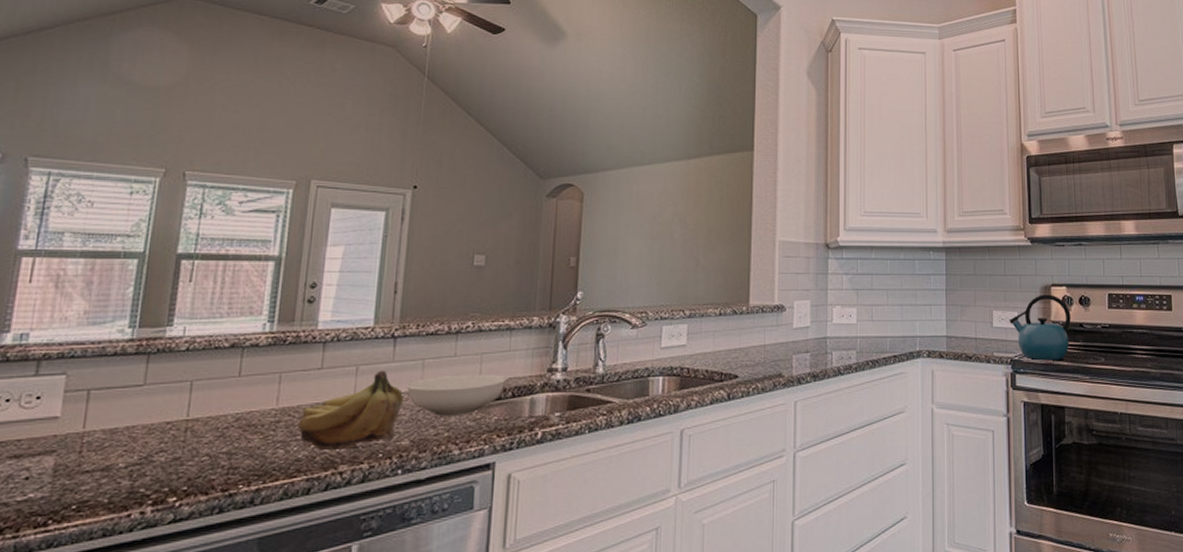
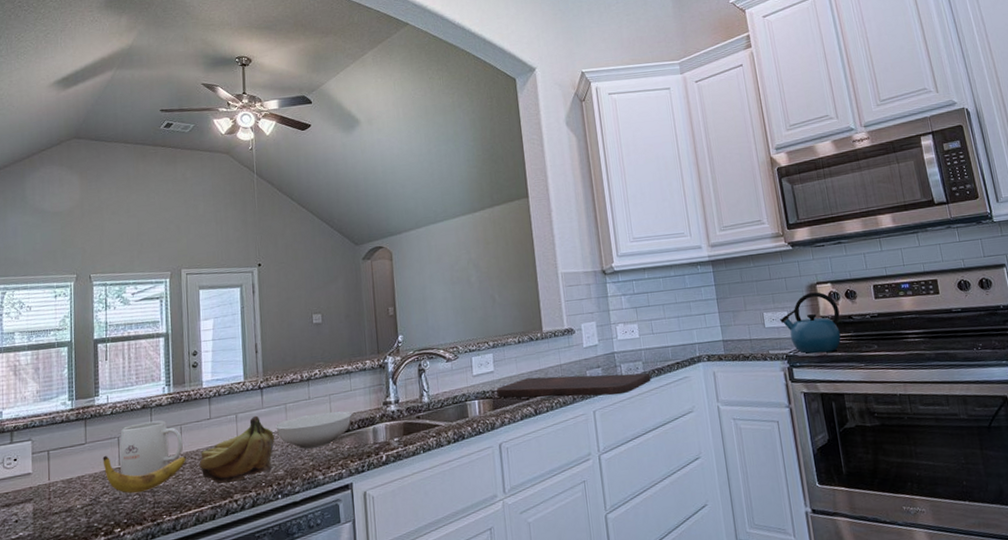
banana: none [165,403,282,454] -> present [102,455,186,494]
mug: none [188,365,282,433] -> present [119,420,184,477]
cutting board: none [686,356,863,386] -> present [496,373,651,398]

